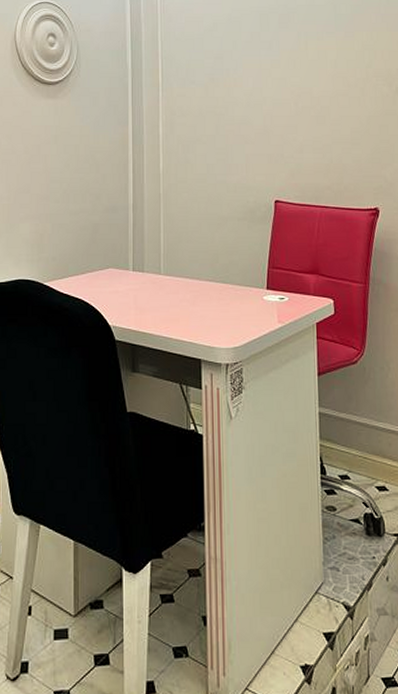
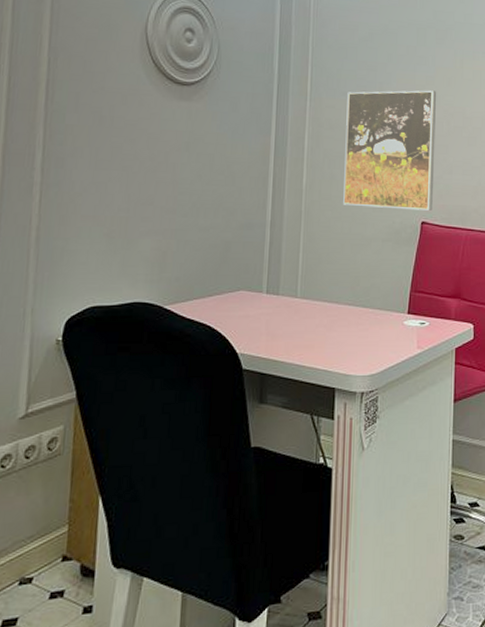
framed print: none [196,73,285,189] -> present [343,90,436,211]

